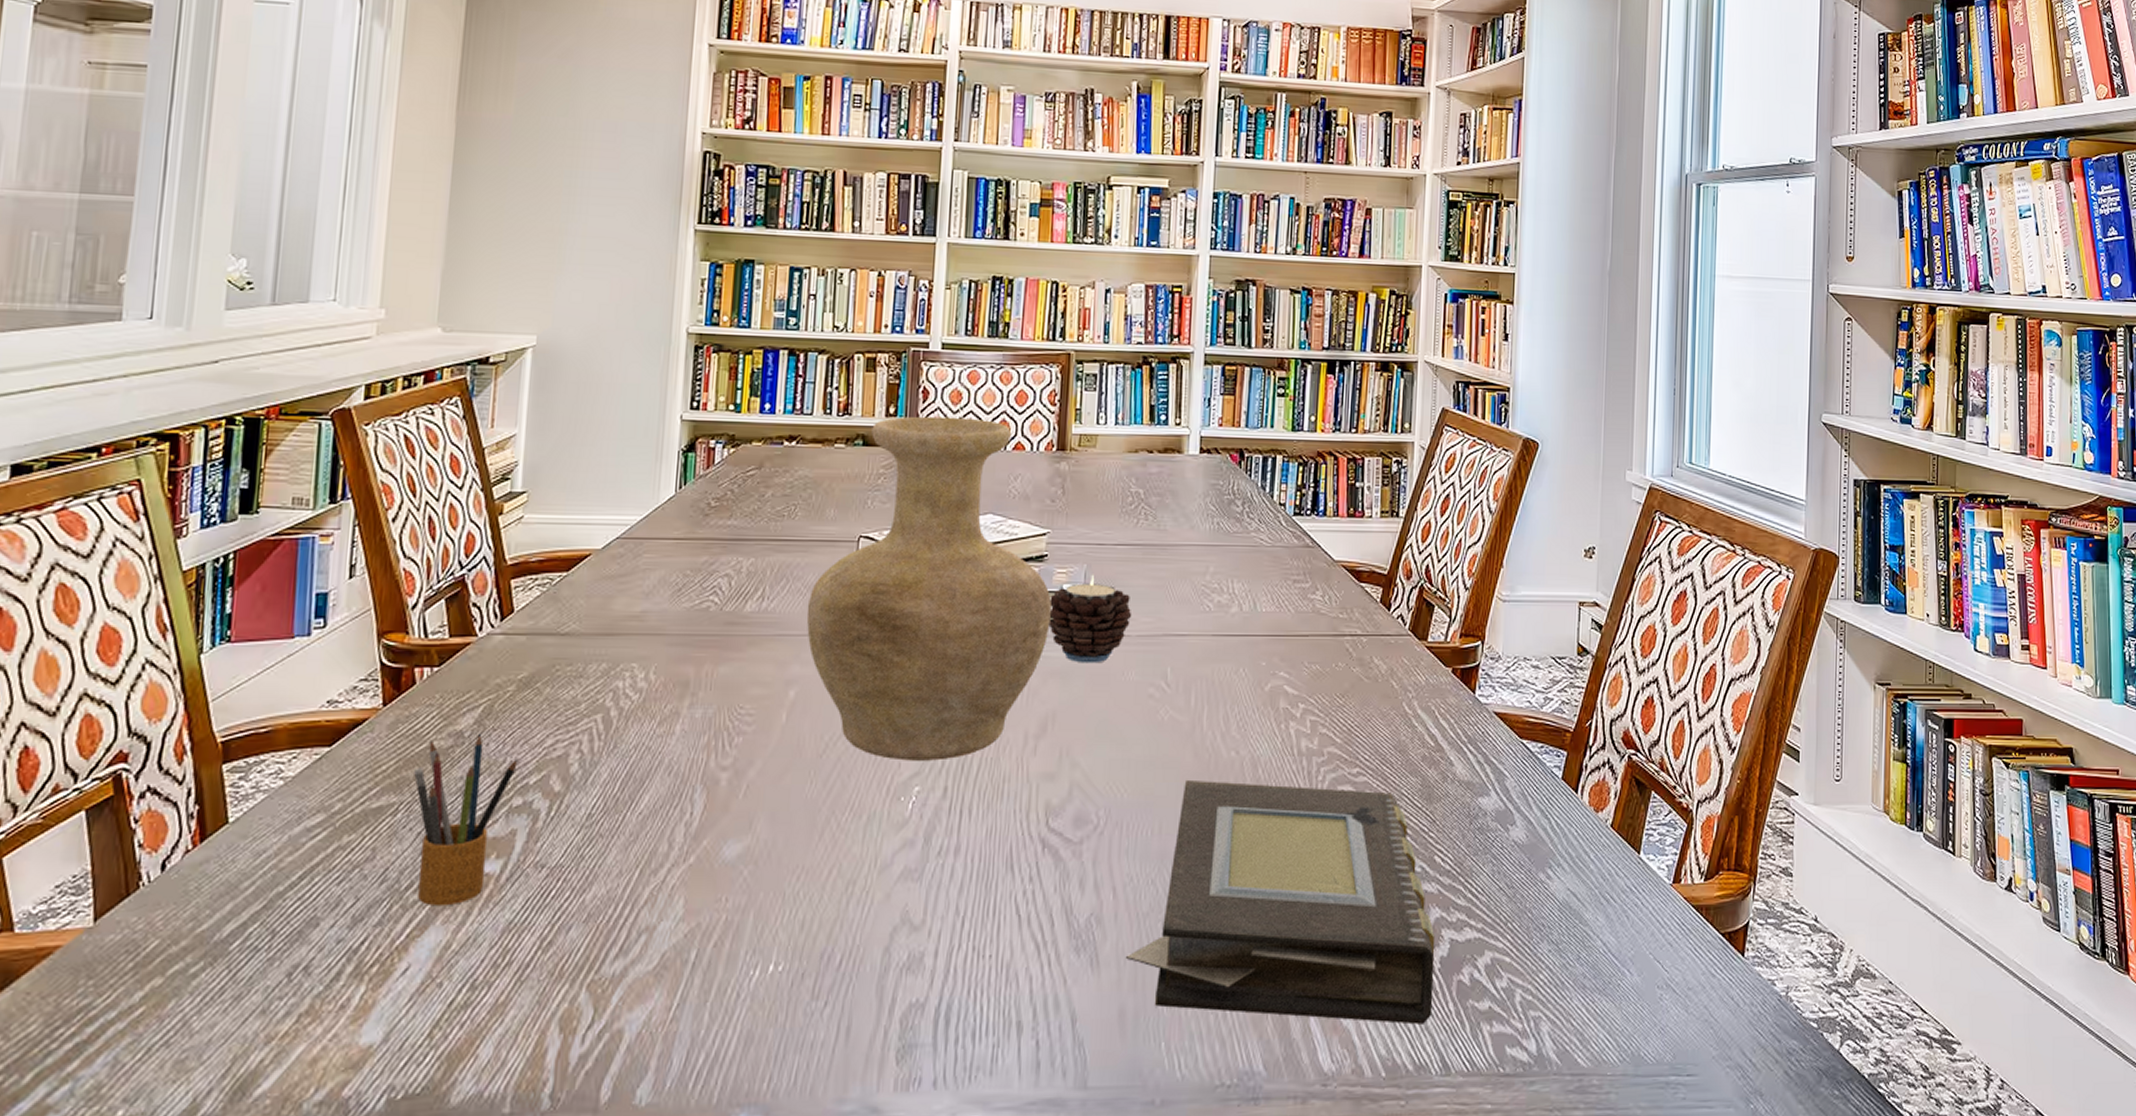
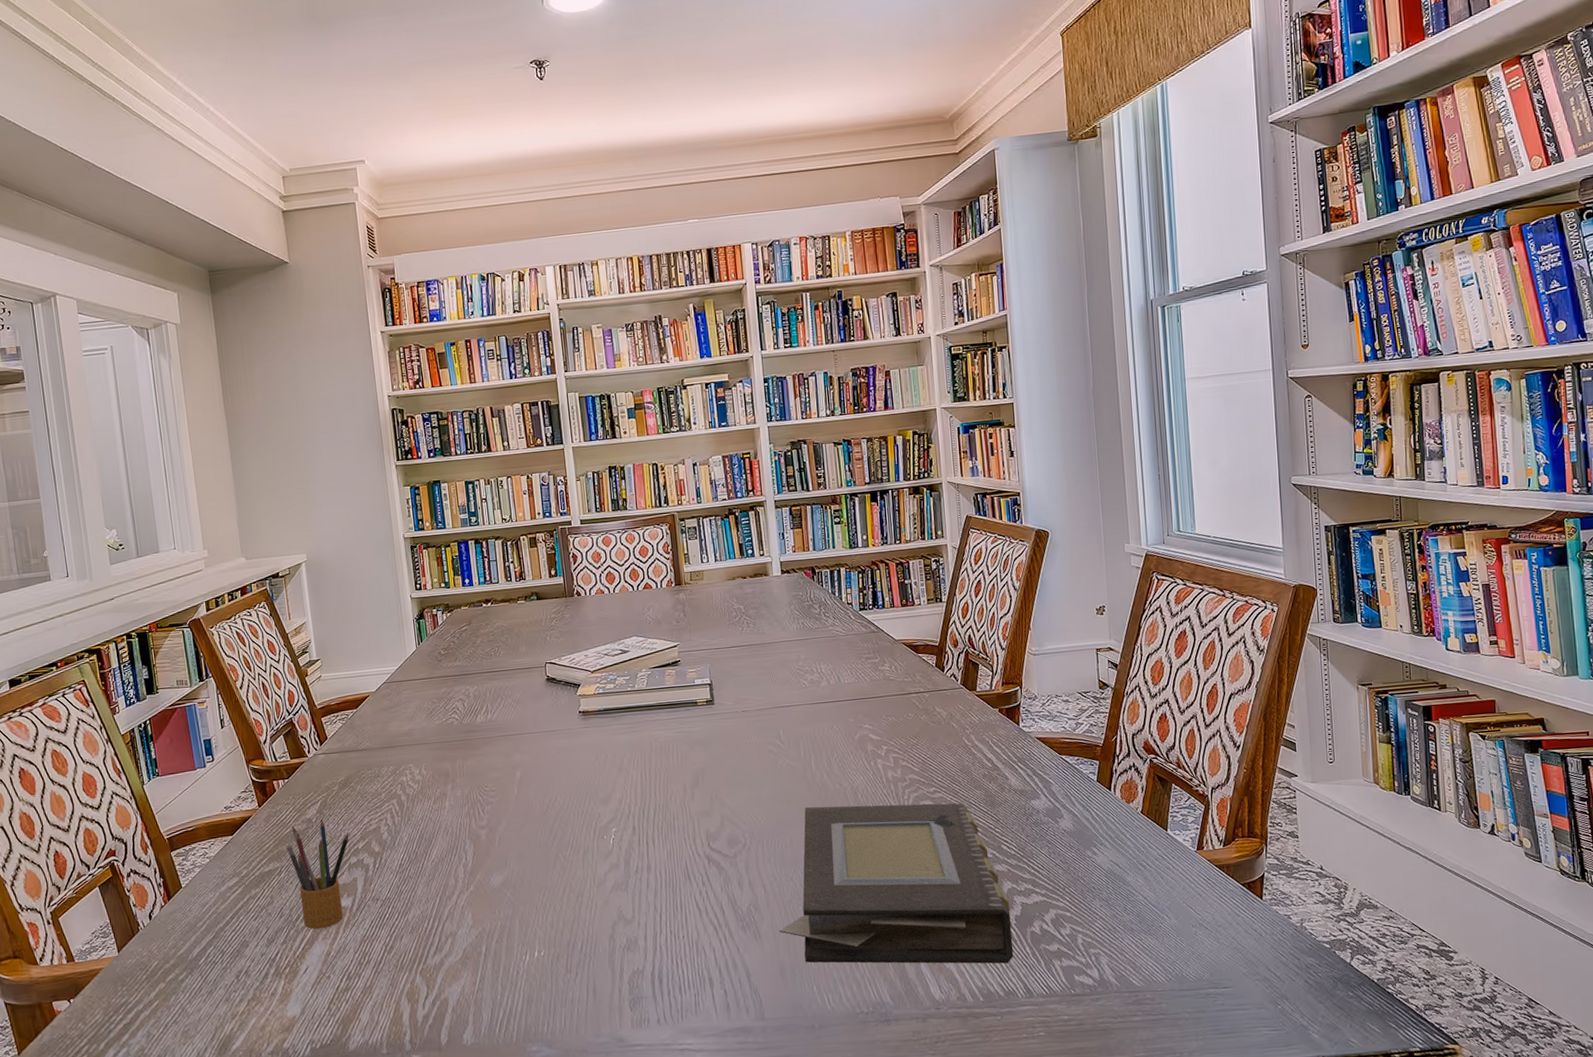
vase: present [806,416,1052,761] -> none [518,570,690,812]
candle: present [1048,574,1132,664] -> none [686,670,749,734]

